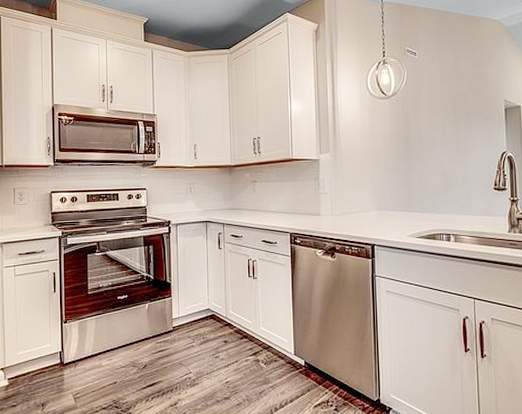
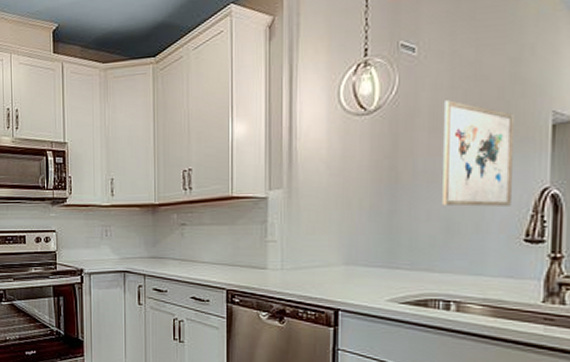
wall art: none [438,90,484,165] -> present [442,100,514,207]

